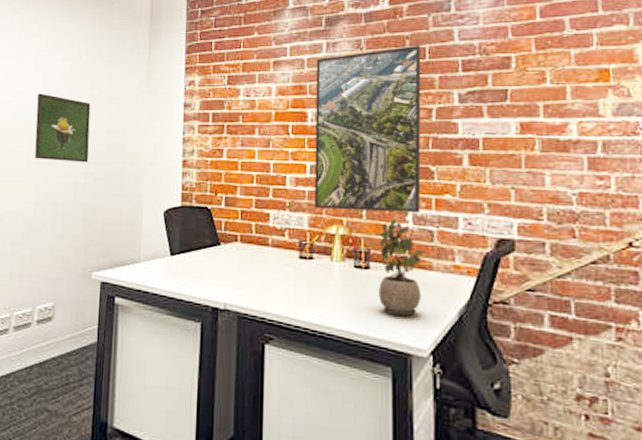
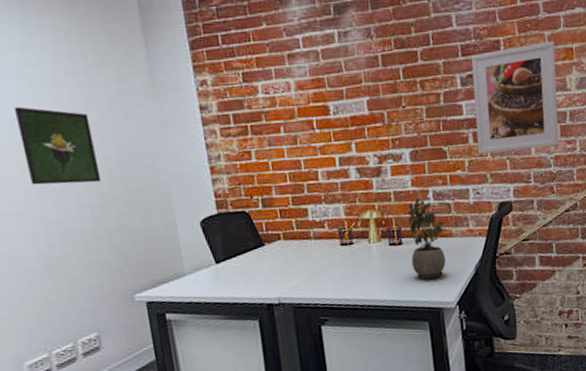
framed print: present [315,44,421,214] -> none [330,31,438,198]
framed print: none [473,59,586,180] -> present [471,40,559,154]

